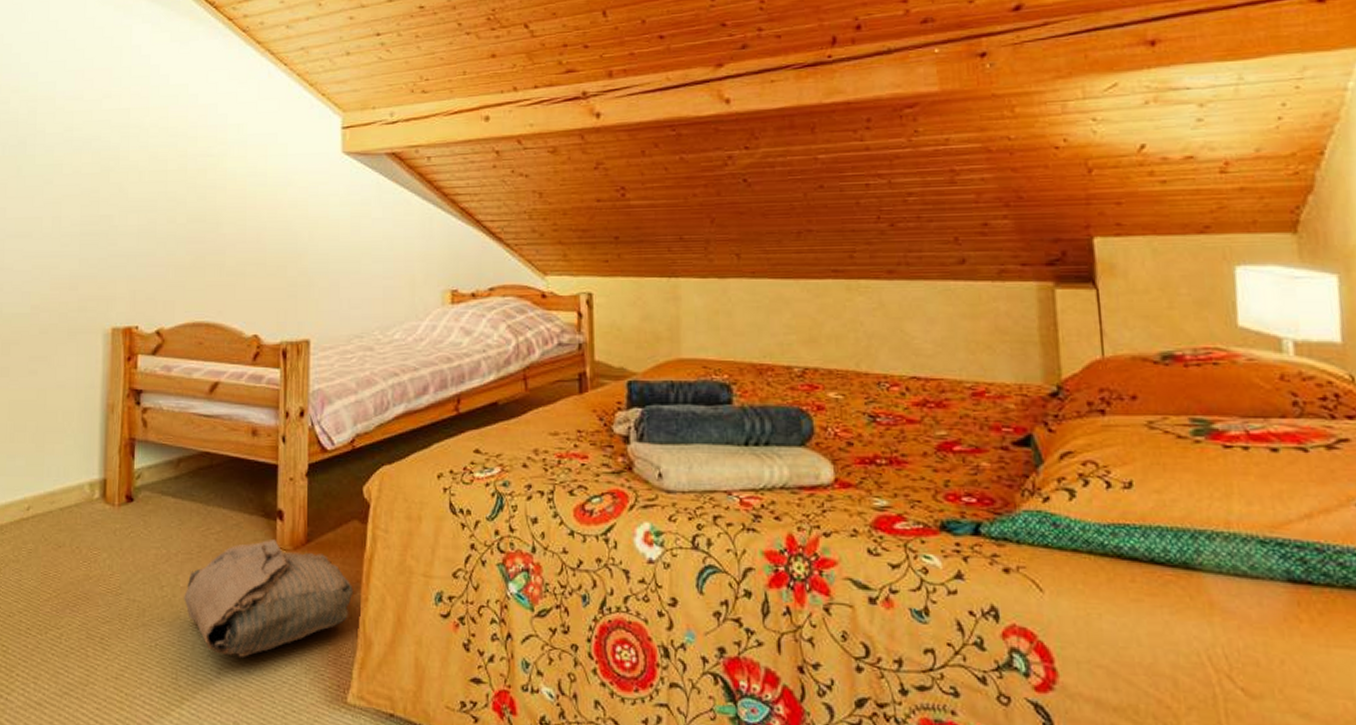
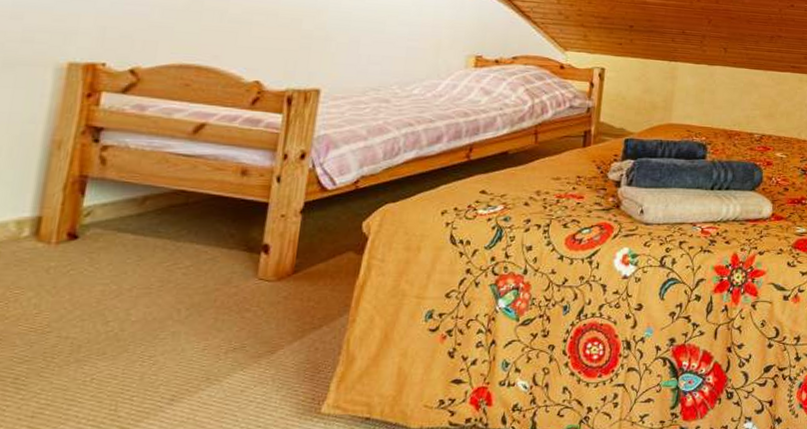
bag: present [184,540,353,657] -> none [135,272,341,383]

